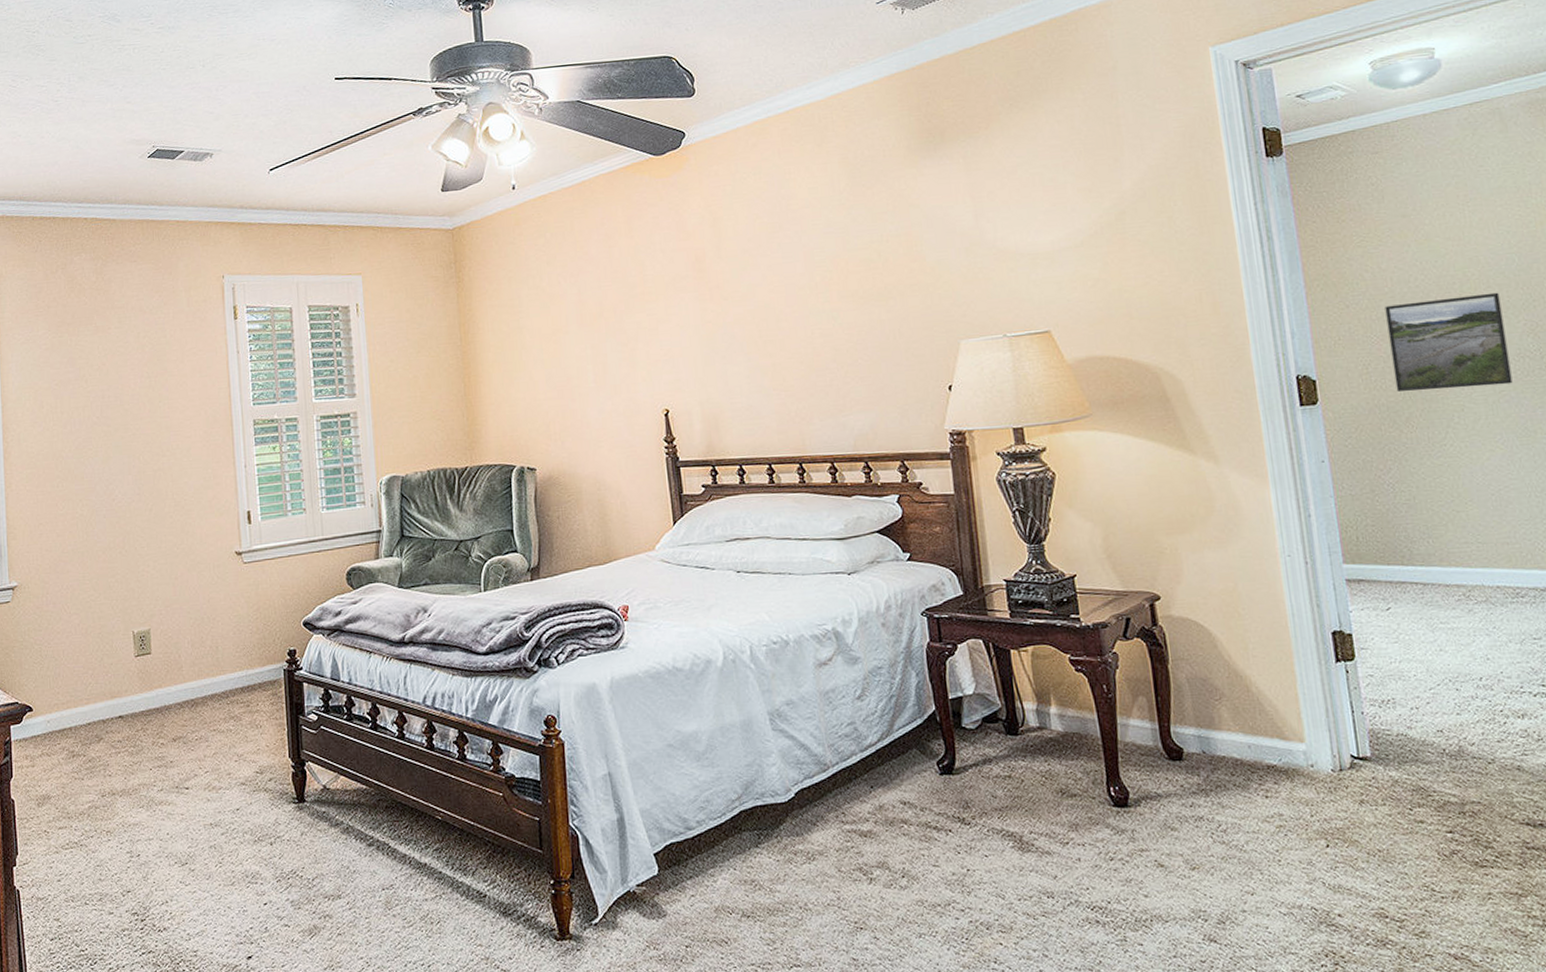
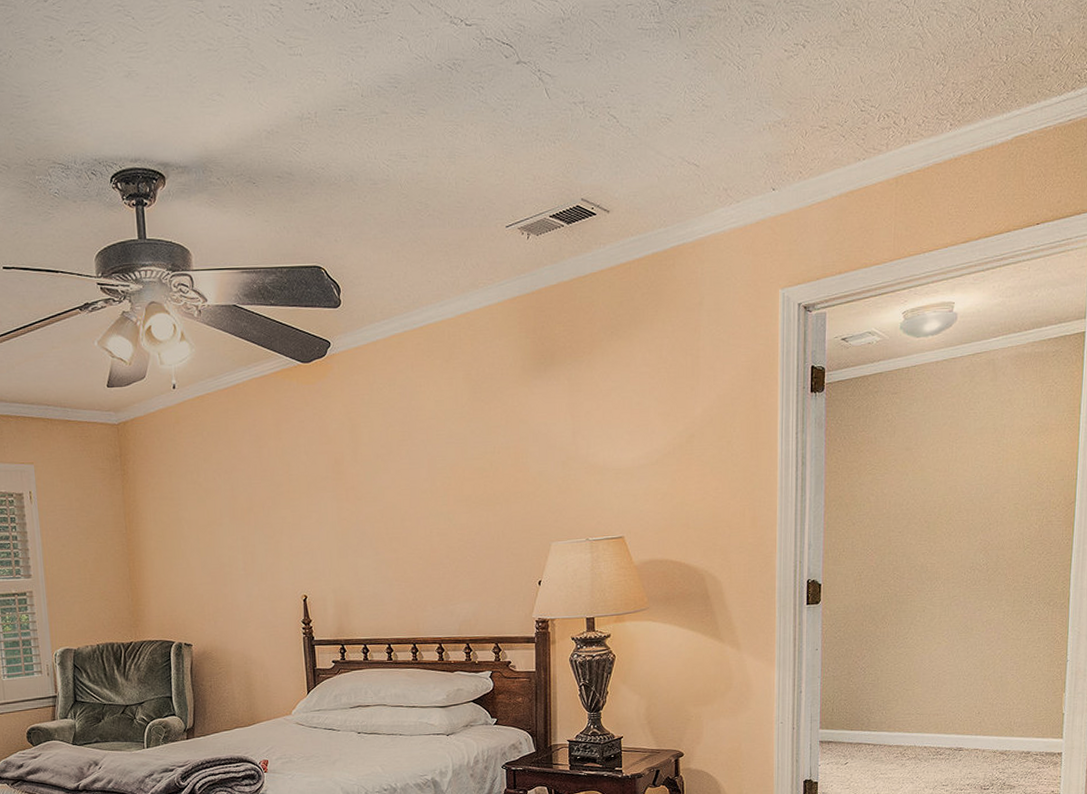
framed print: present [1384,292,1513,392] -> none [879,516,966,595]

